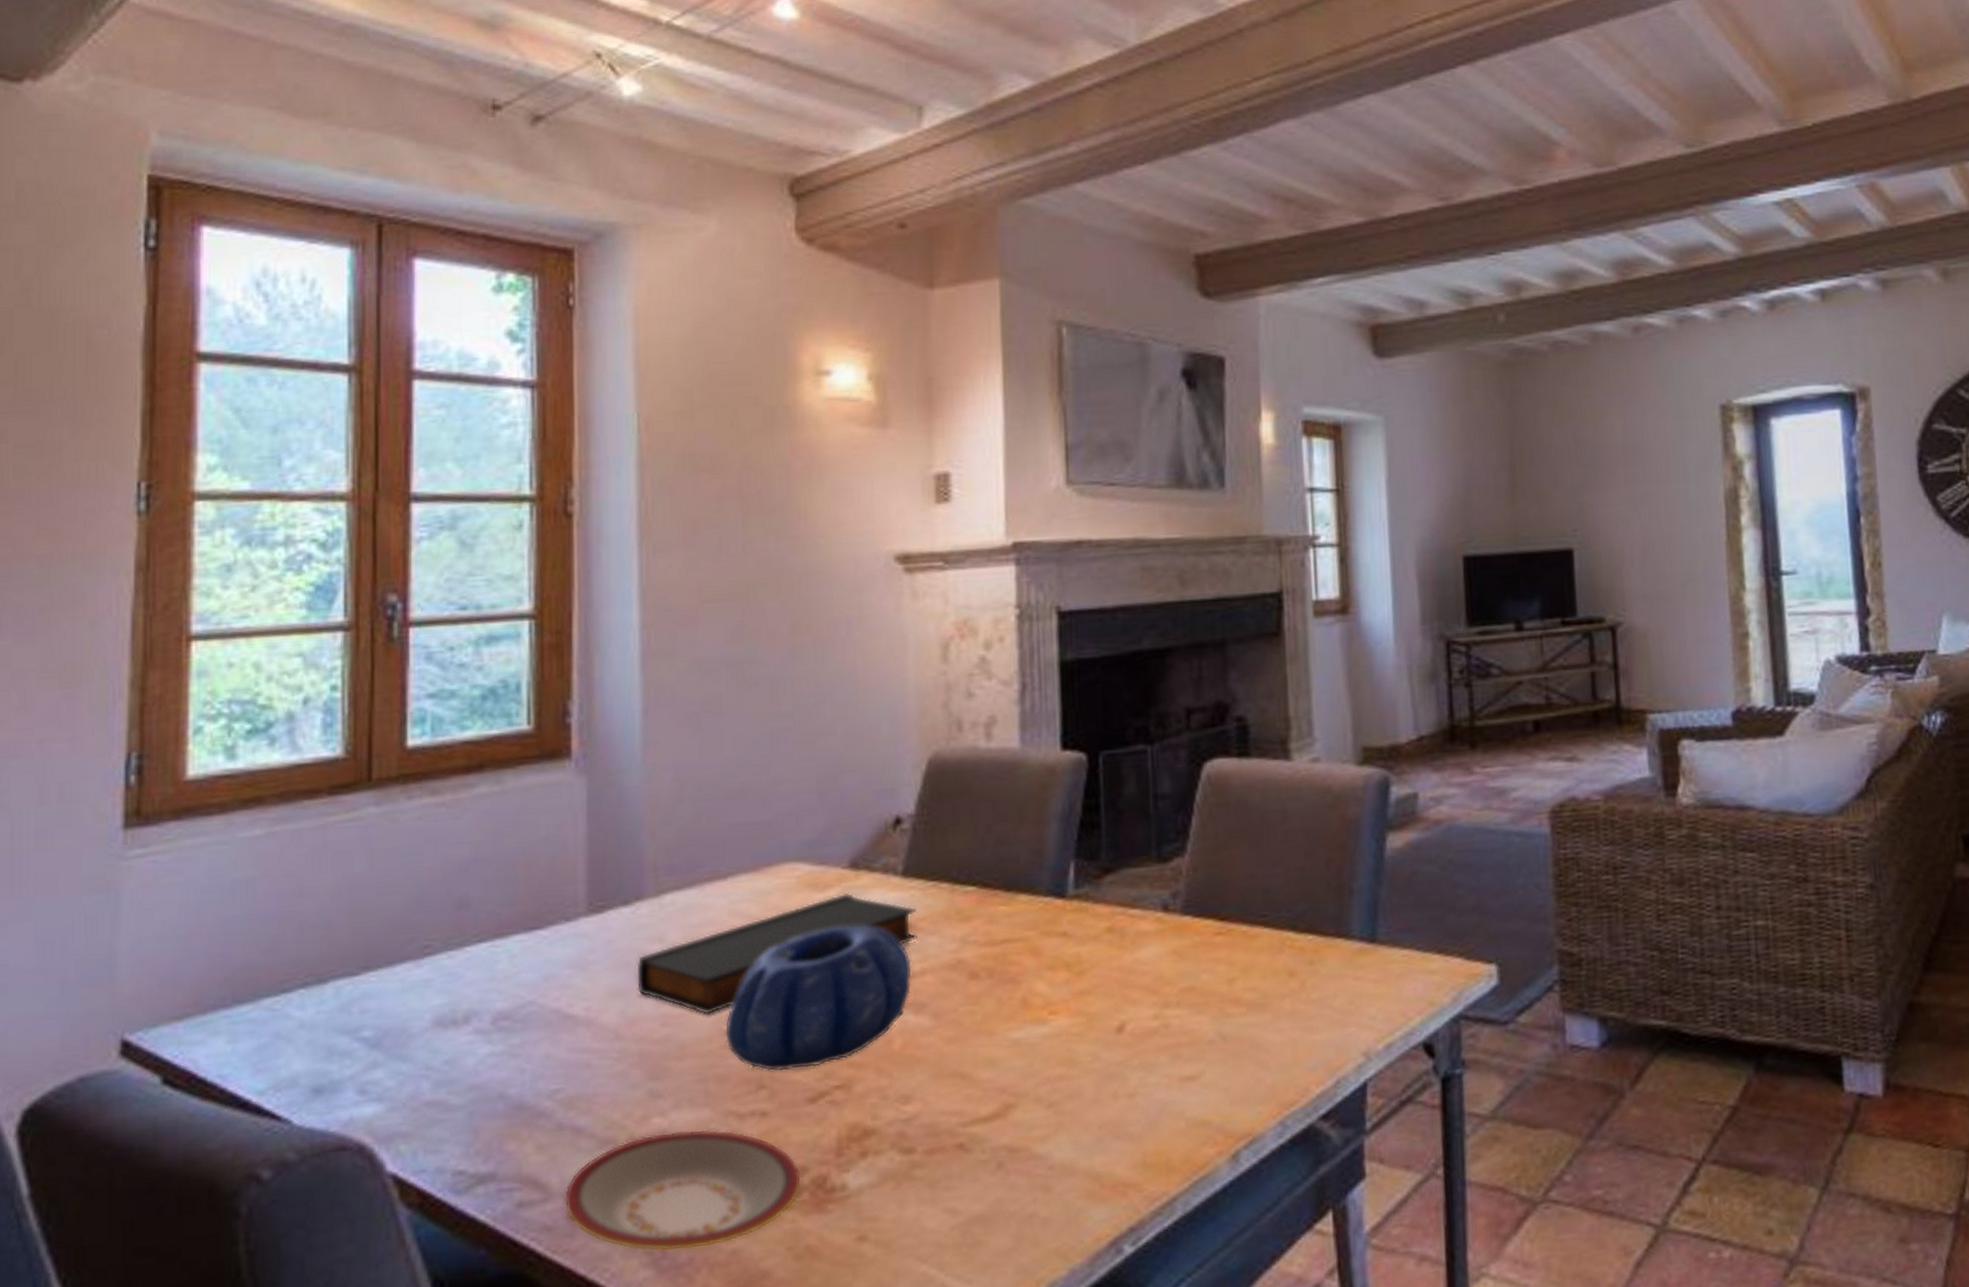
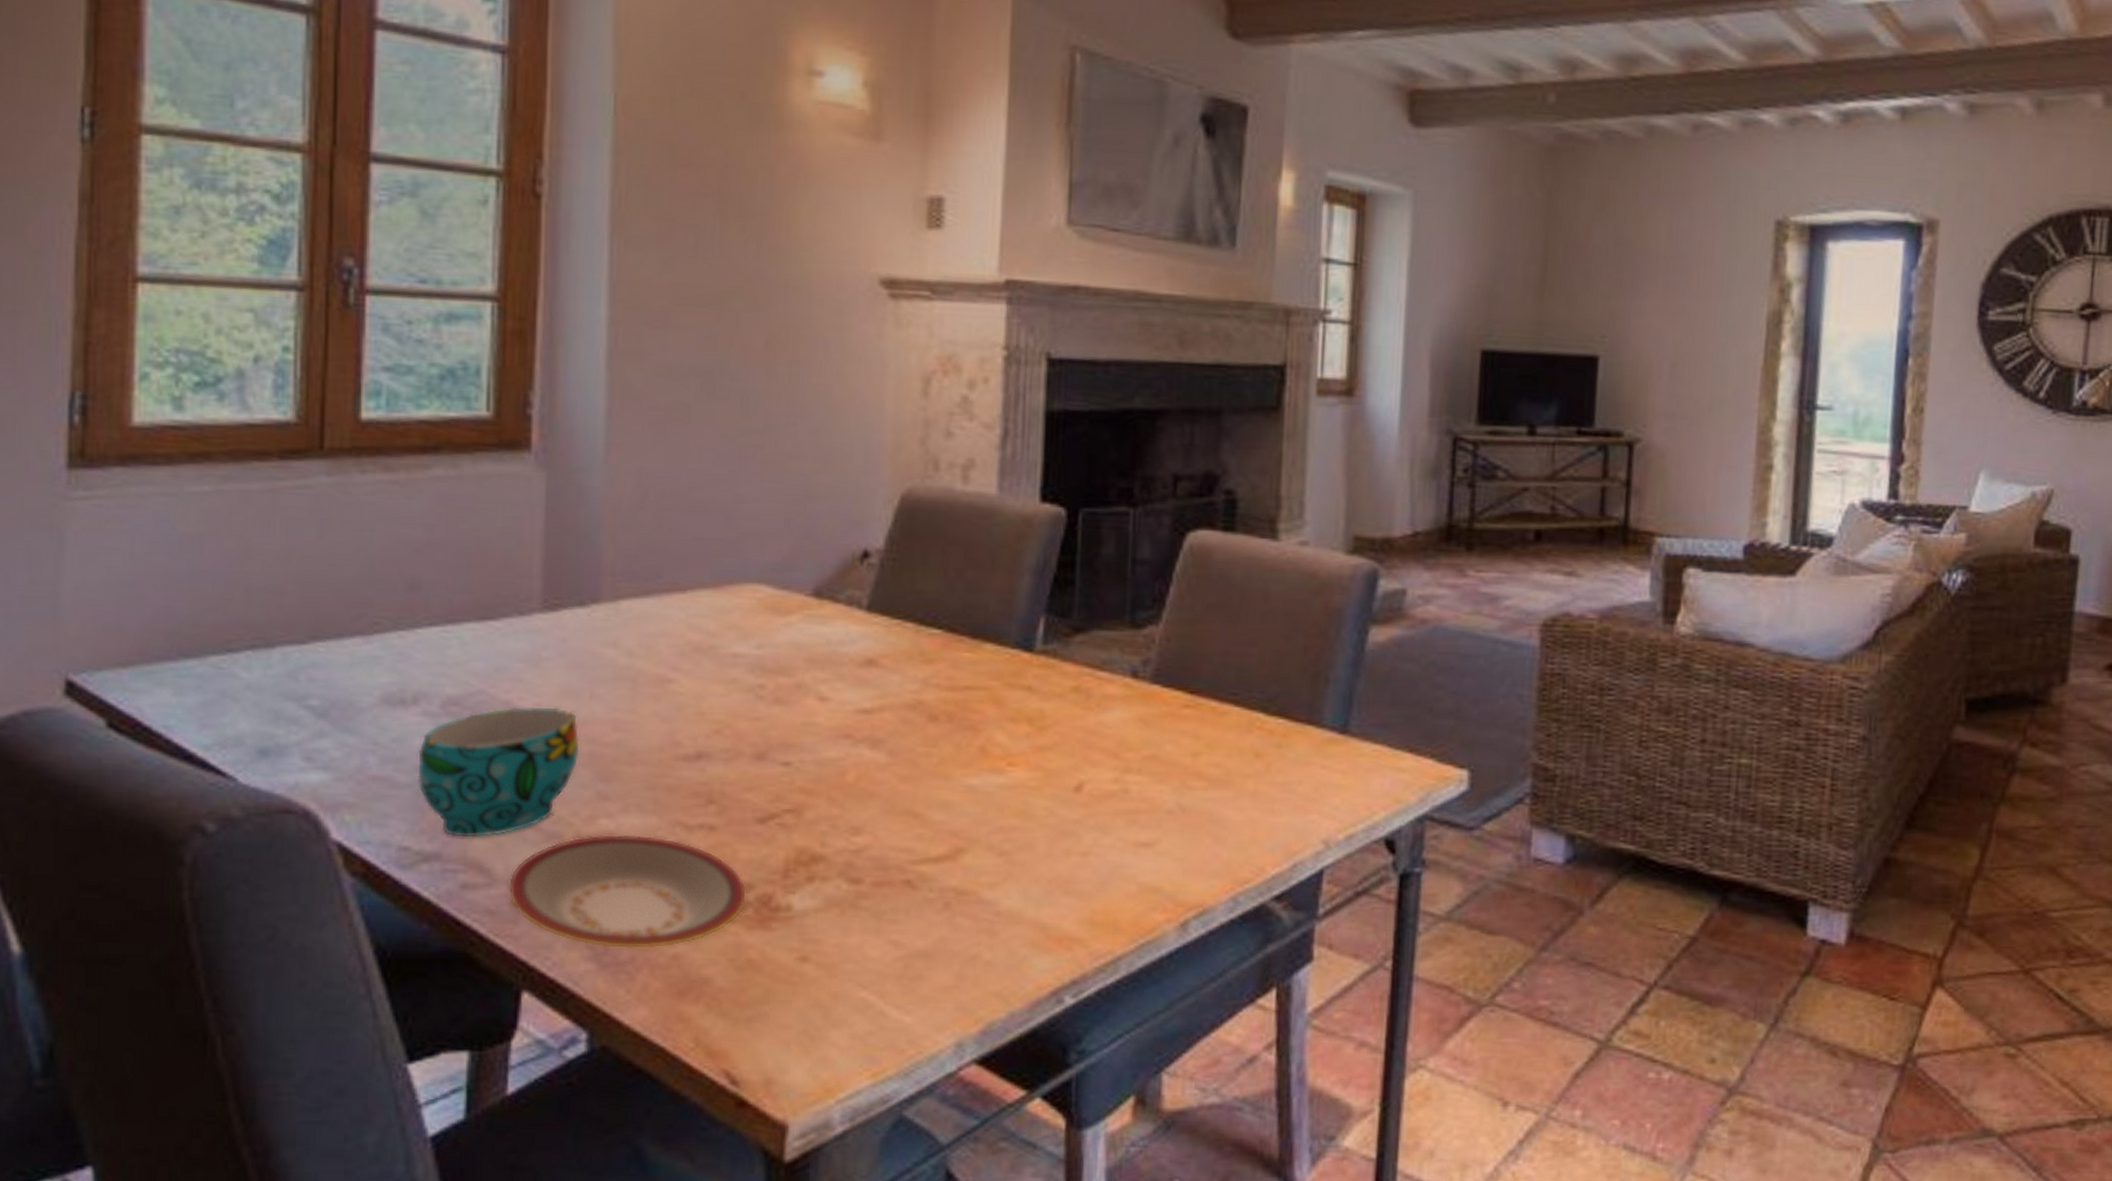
cup: none [470,1009,630,1155] -> present [418,706,580,838]
book: present [635,892,917,1015] -> none [588,620,879,725]
decorative bowl: present [725,925,912,1071] -> none [677,653,870,789]

